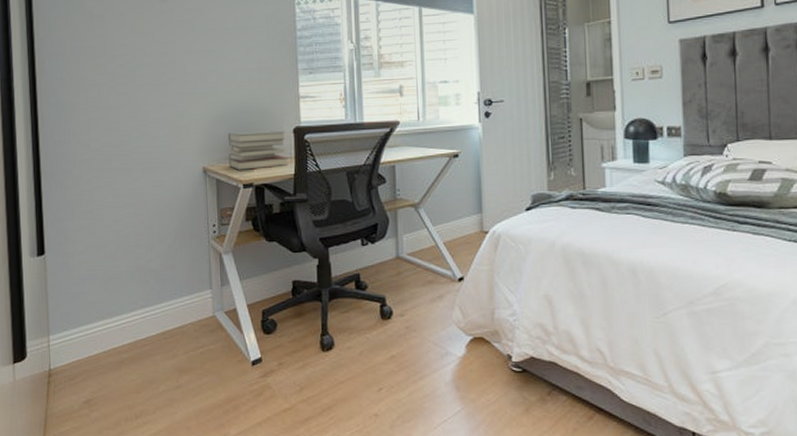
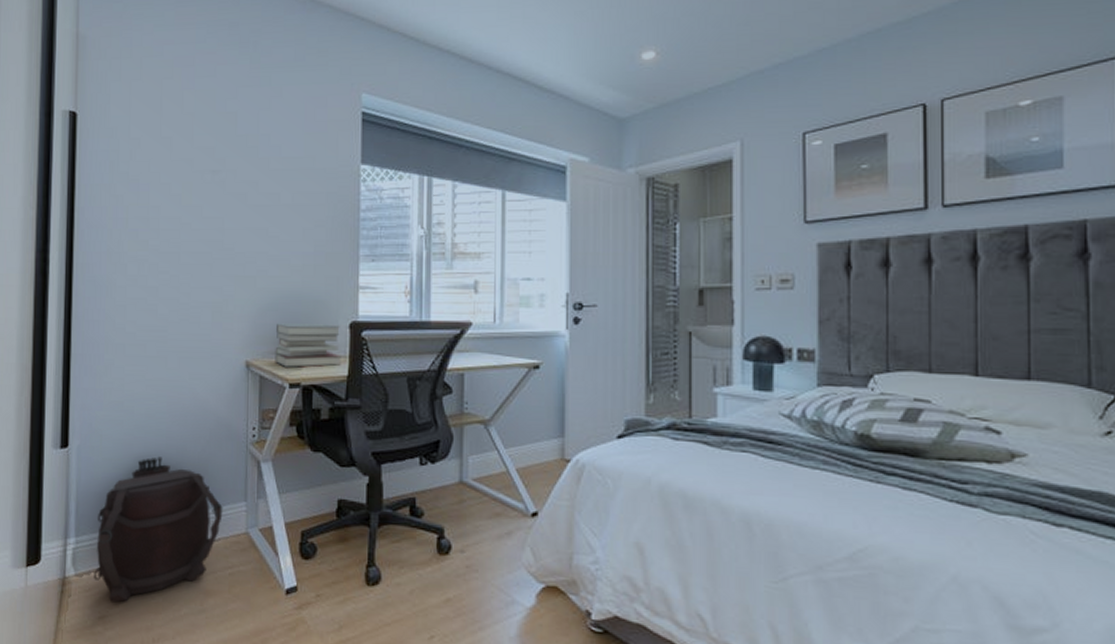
backpack: none [77,256,191,387] -> present [94,456,223,603]

